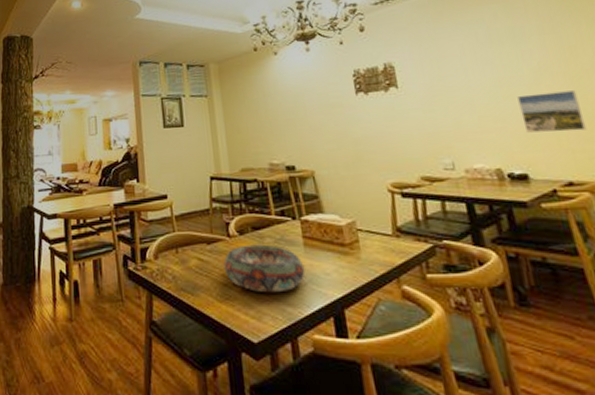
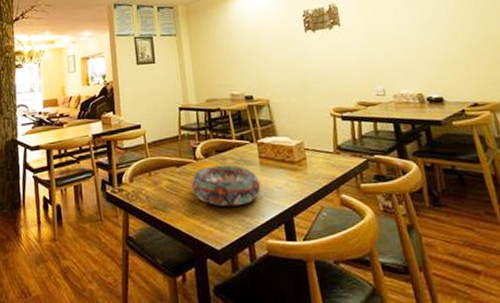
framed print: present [517,90,587,133] -> none [437,27,490,63]

